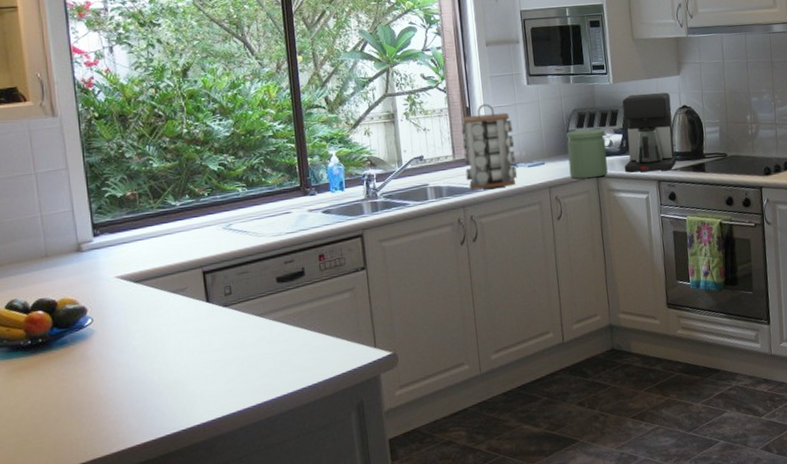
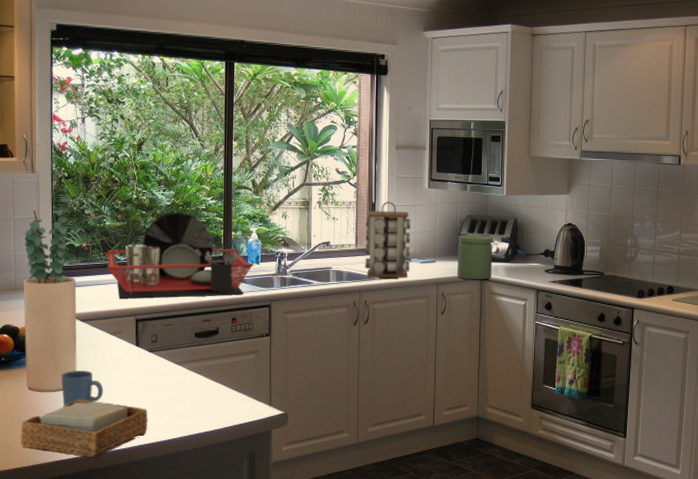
vase: none [51,145,136,373] -> present [23,200,77,392]
napkin holder: none [72,372,232,441] -> present [21,400,148,458]
mug: none [116,339,172,385] -> present [61,371,104,407]
dish rack: none [158,142,338,250] -> present [107,212,254,299]
coffee maker: present [622,92,677,173] -> none [508,208,557,282]

